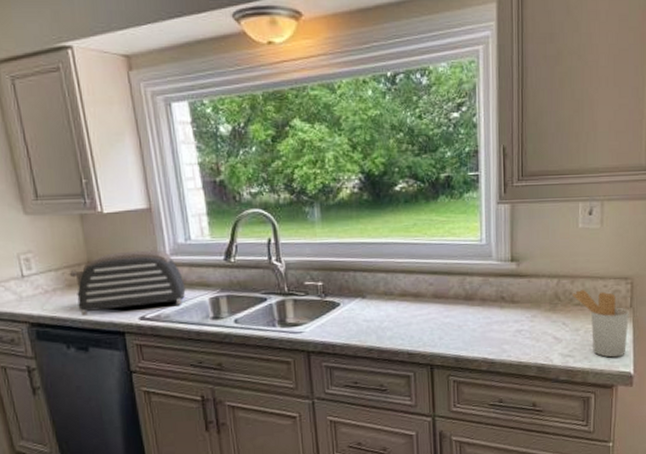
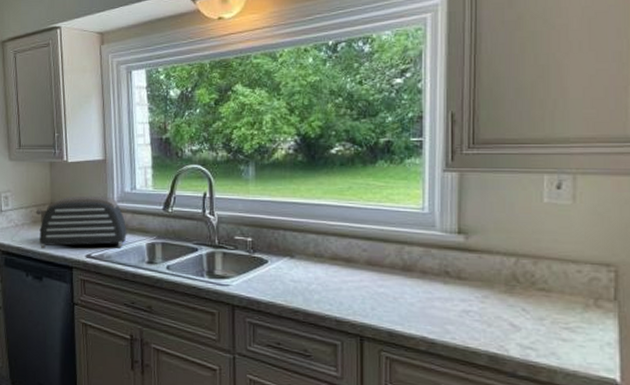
utensil holder: present [573,289,629,358] -> none [535,272,613,359]

